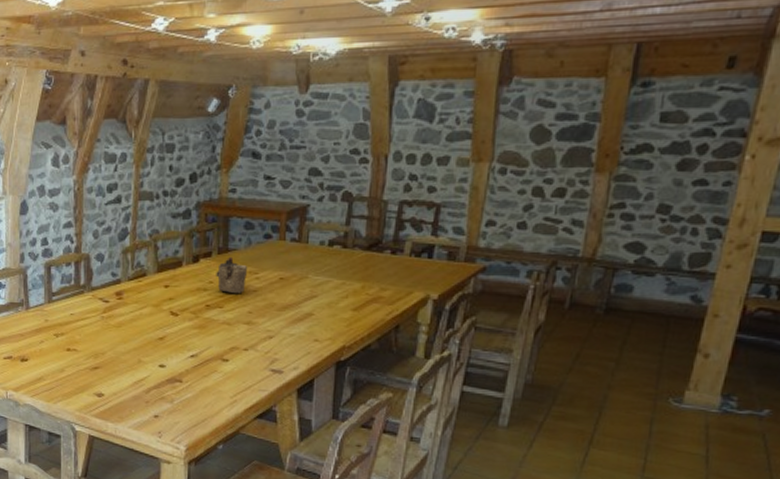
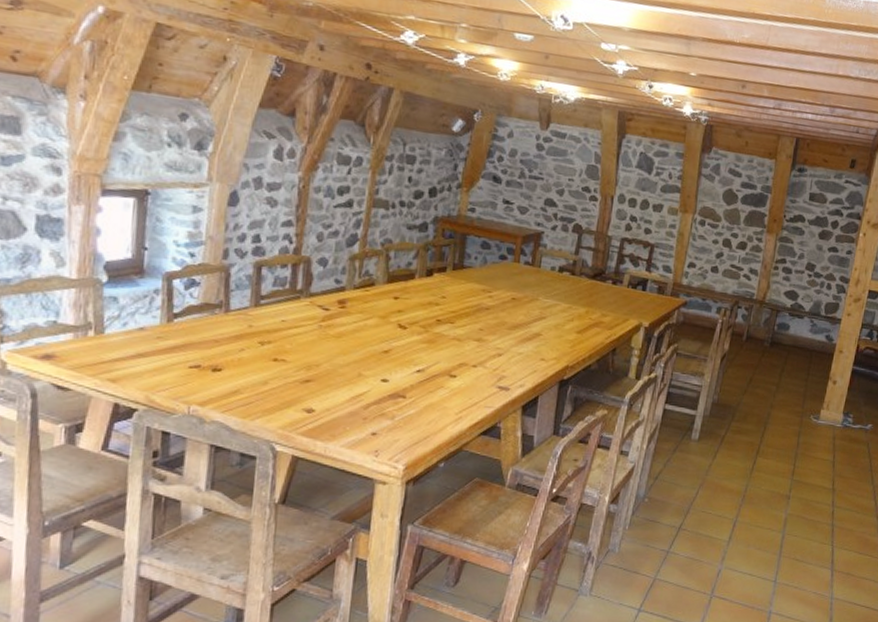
teapot: present [216,256,248,293] -> none [449,273,482,310]

